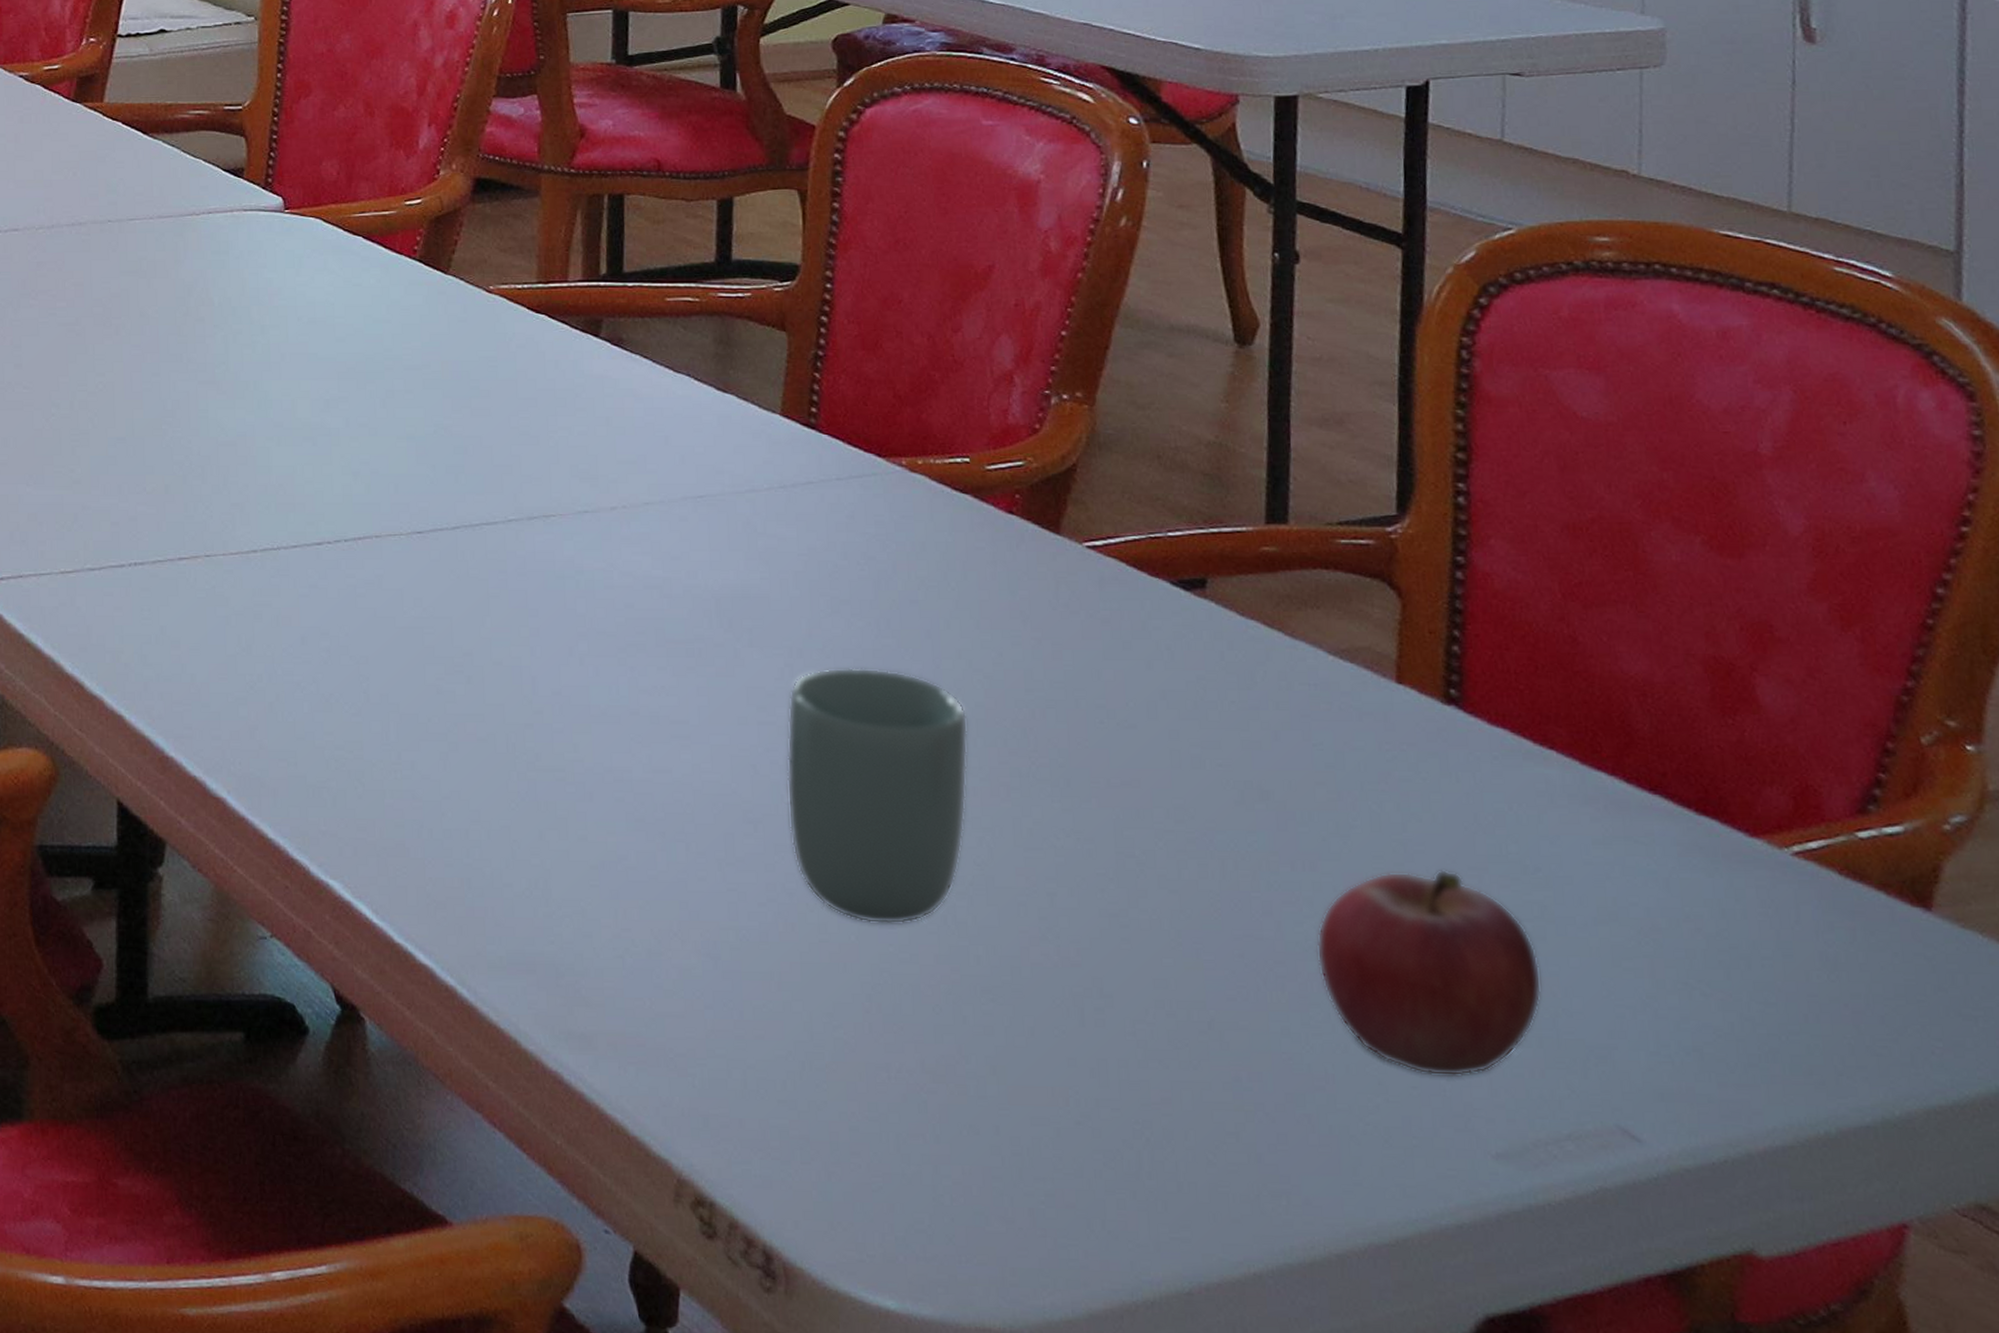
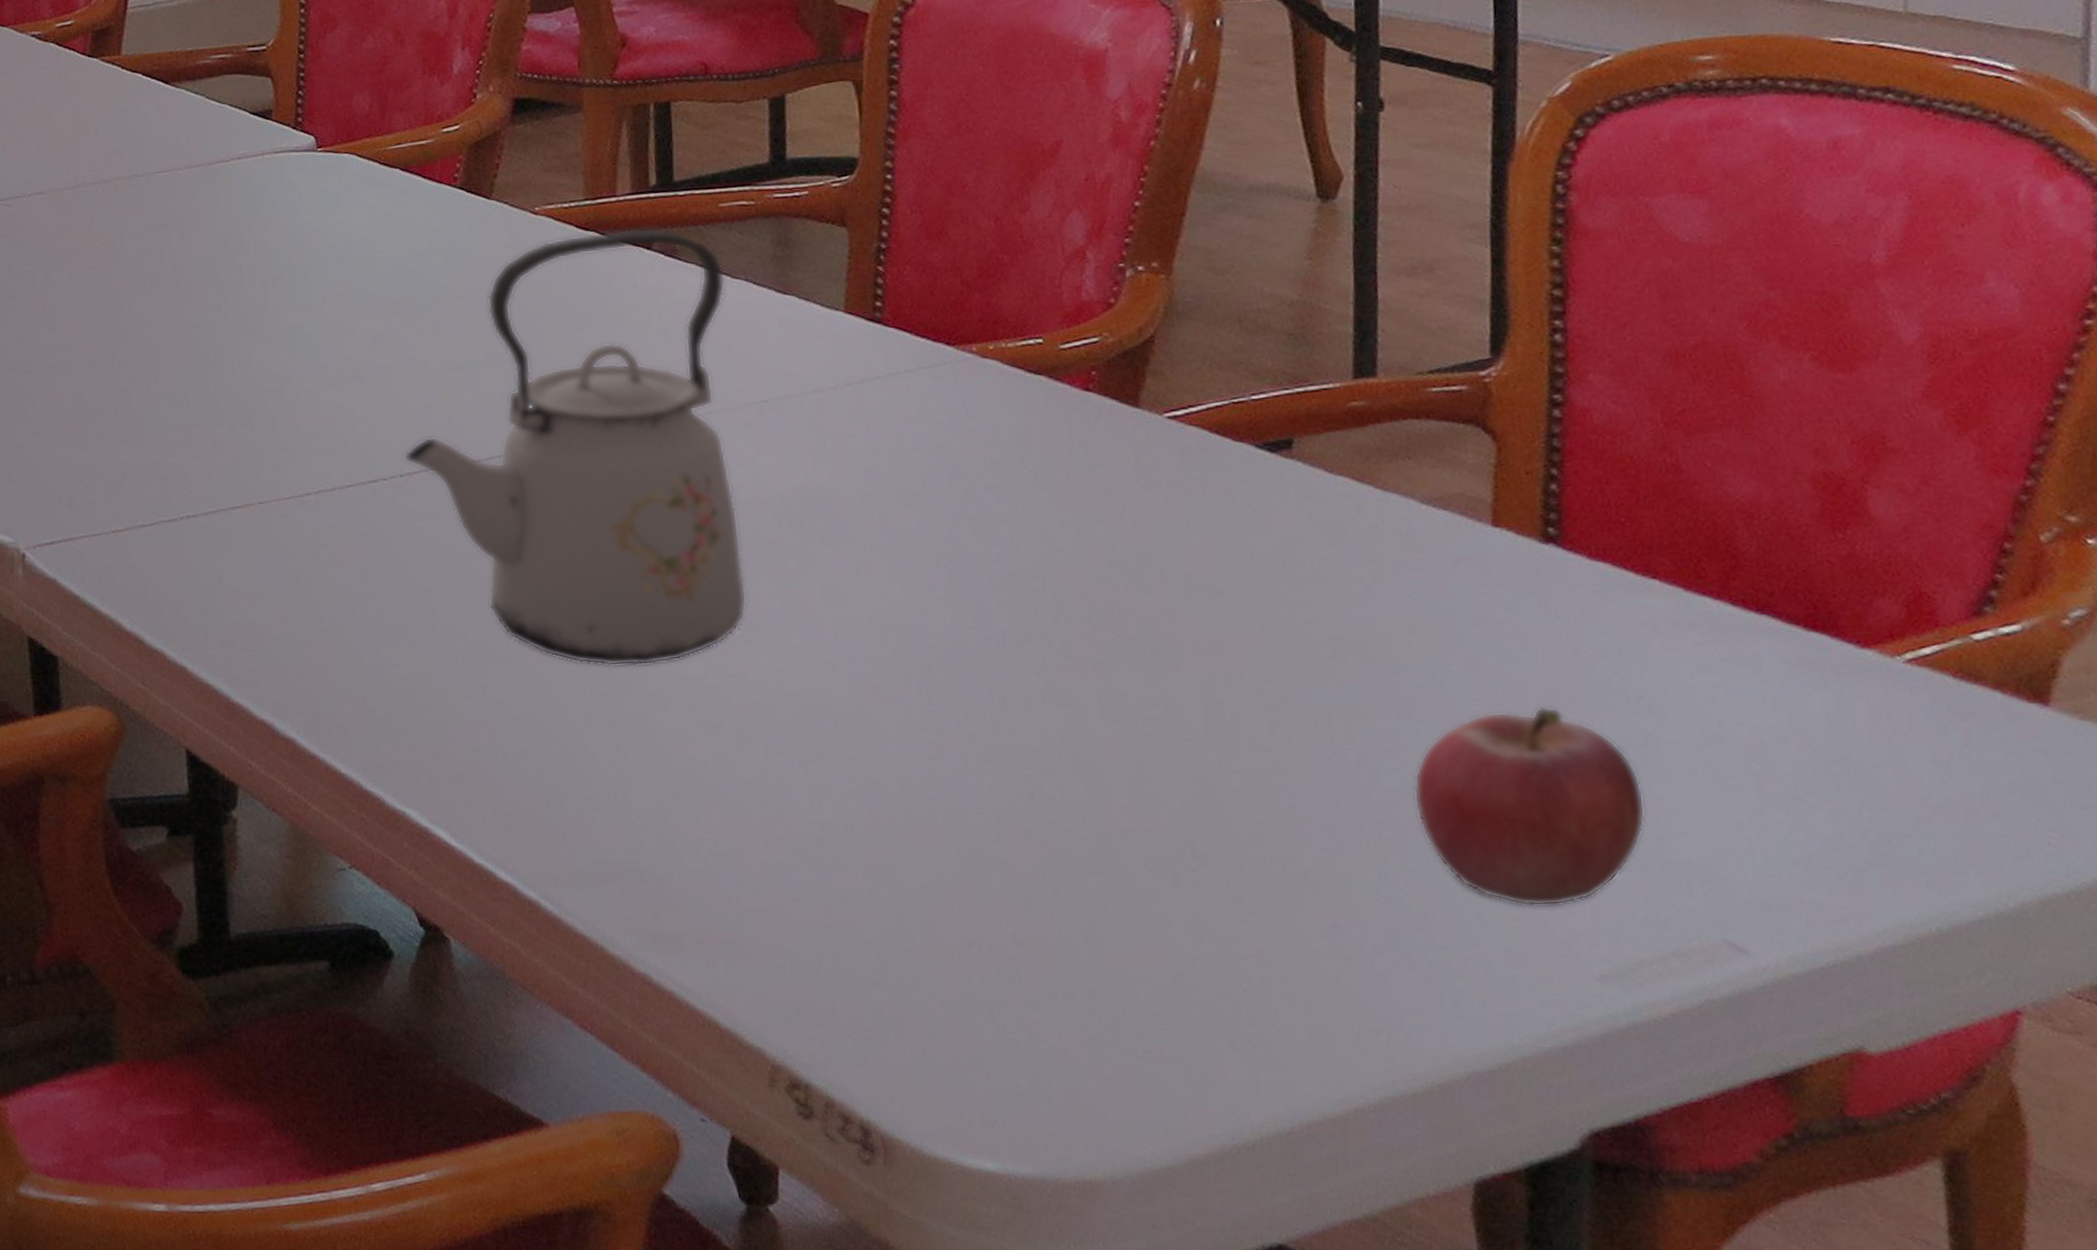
kettle: none [350,314,675,753] -> present [404,227,748,667]
cup: present [786,667,969,924] -> none [864,556,1051,807]

